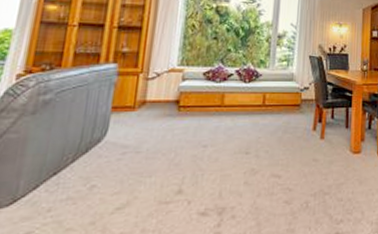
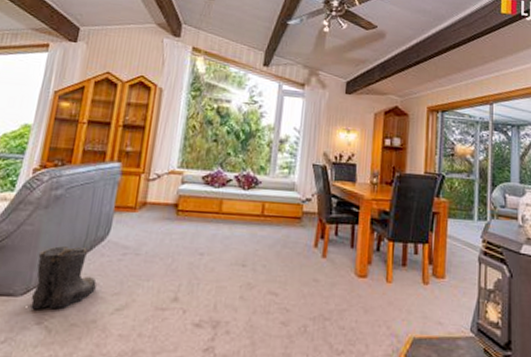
boots: none [17,151,94,220] -> present [29,246,97,310]

